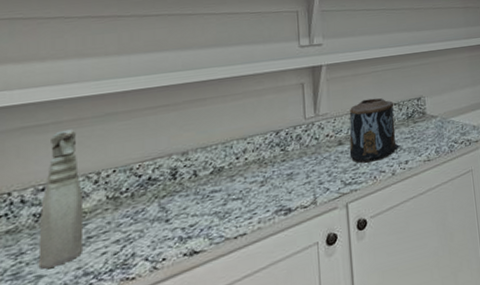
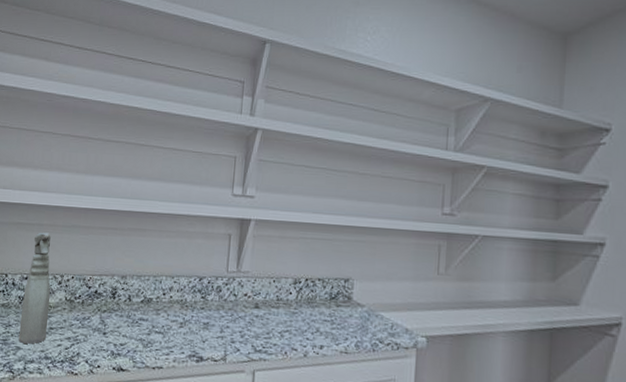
canister: present [349,98,401,163] -> none [264,266,318,336]

